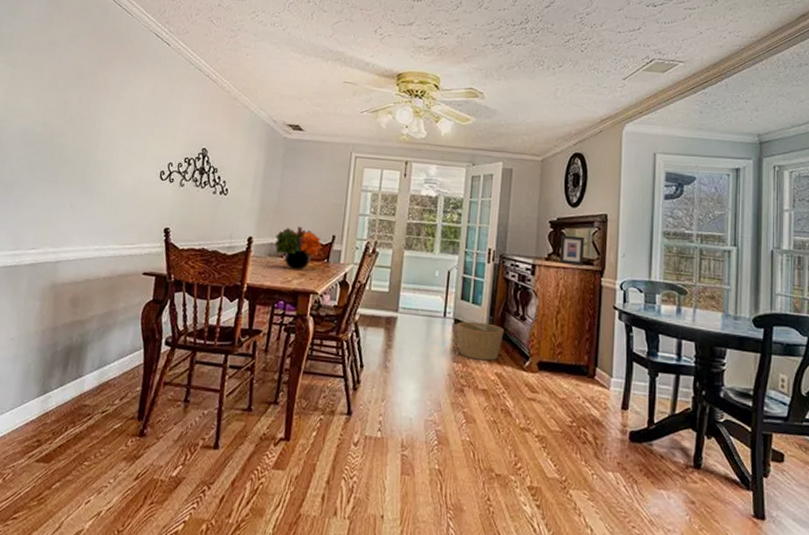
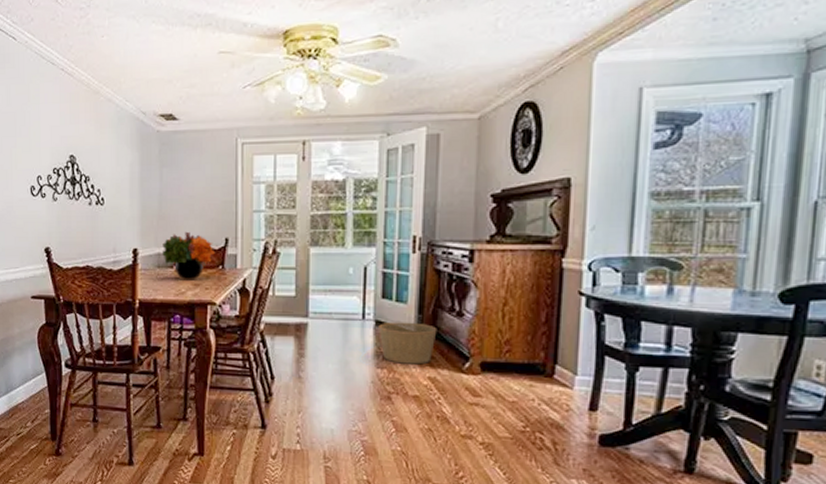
picture frame: present [559,235,584,266] -> none [505,209,539,246]

